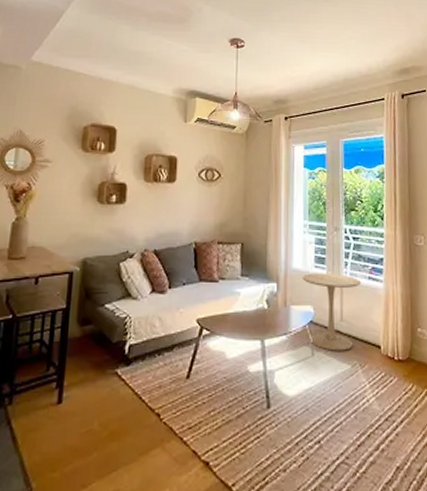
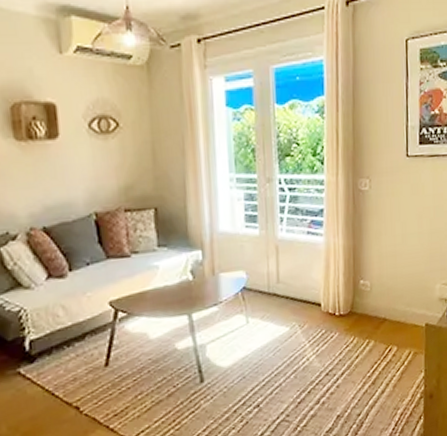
side table: present [303,273,361,351] -> none [232,232,298,316]

